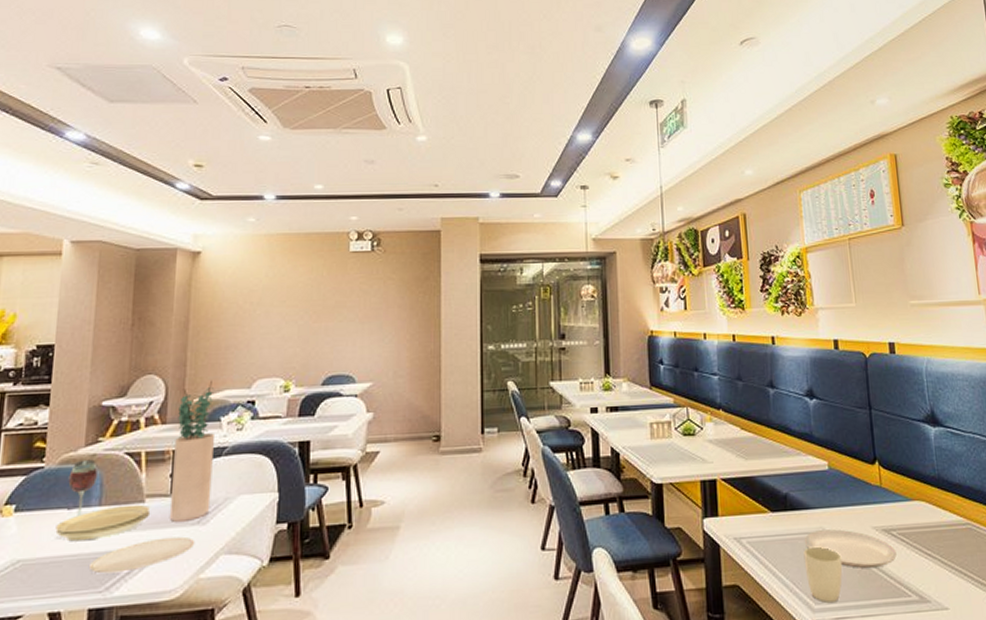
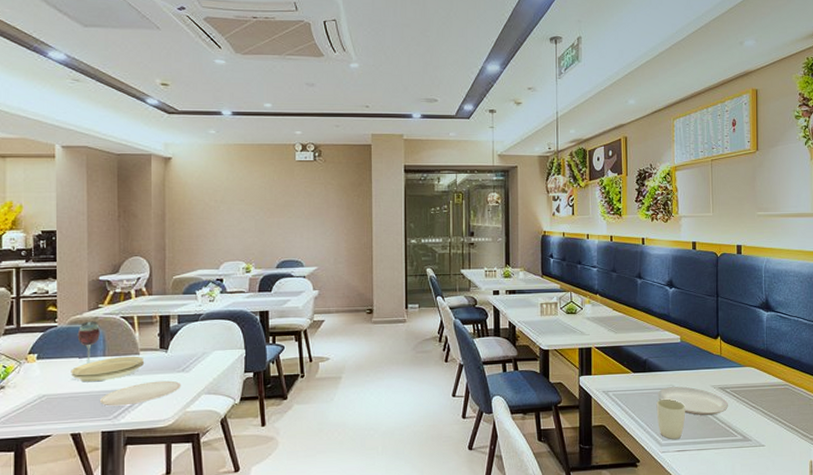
vase: present [169,380,215,522] -> none [159,261,192,370]

